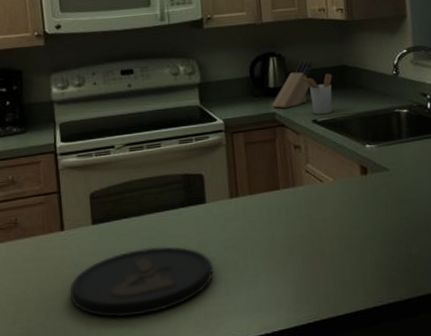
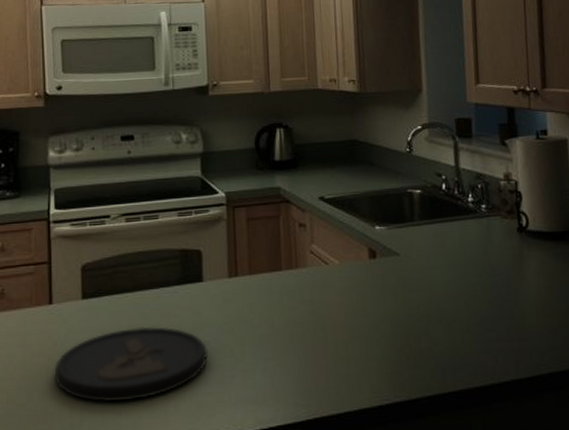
knife block: present [272,61,313,108] -> none [277,134,321,183]
utensil holder: present [303,73,333,115] -> none [311,148,342,192]

